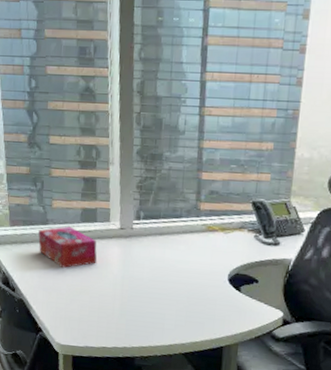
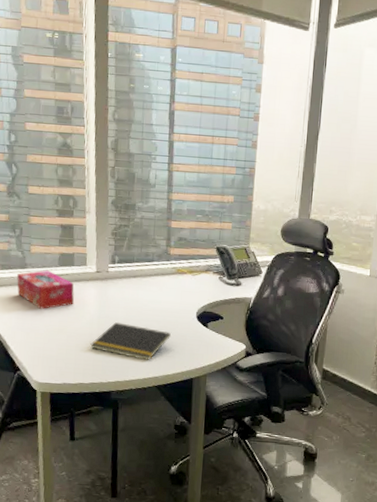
notepad: none [113,282,199,326] -> present [90,321,171,360]

